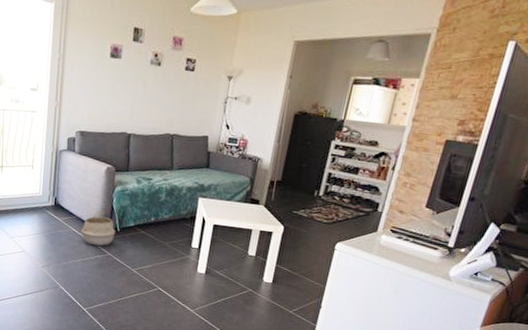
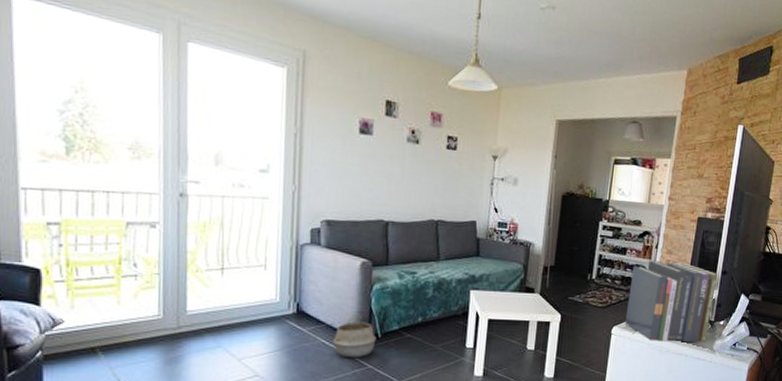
books: none [350,181,464,269] -> present [625,260,718,343]

